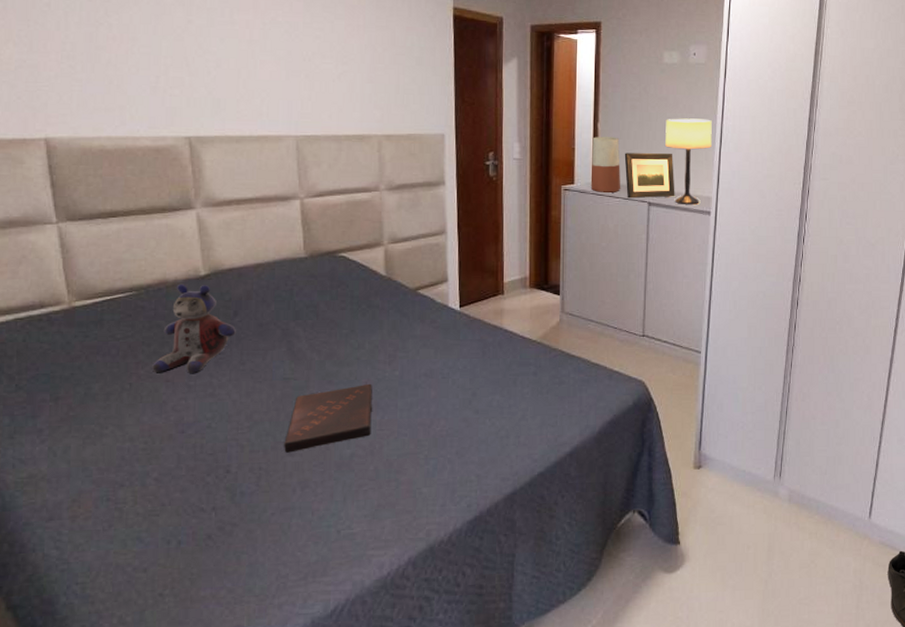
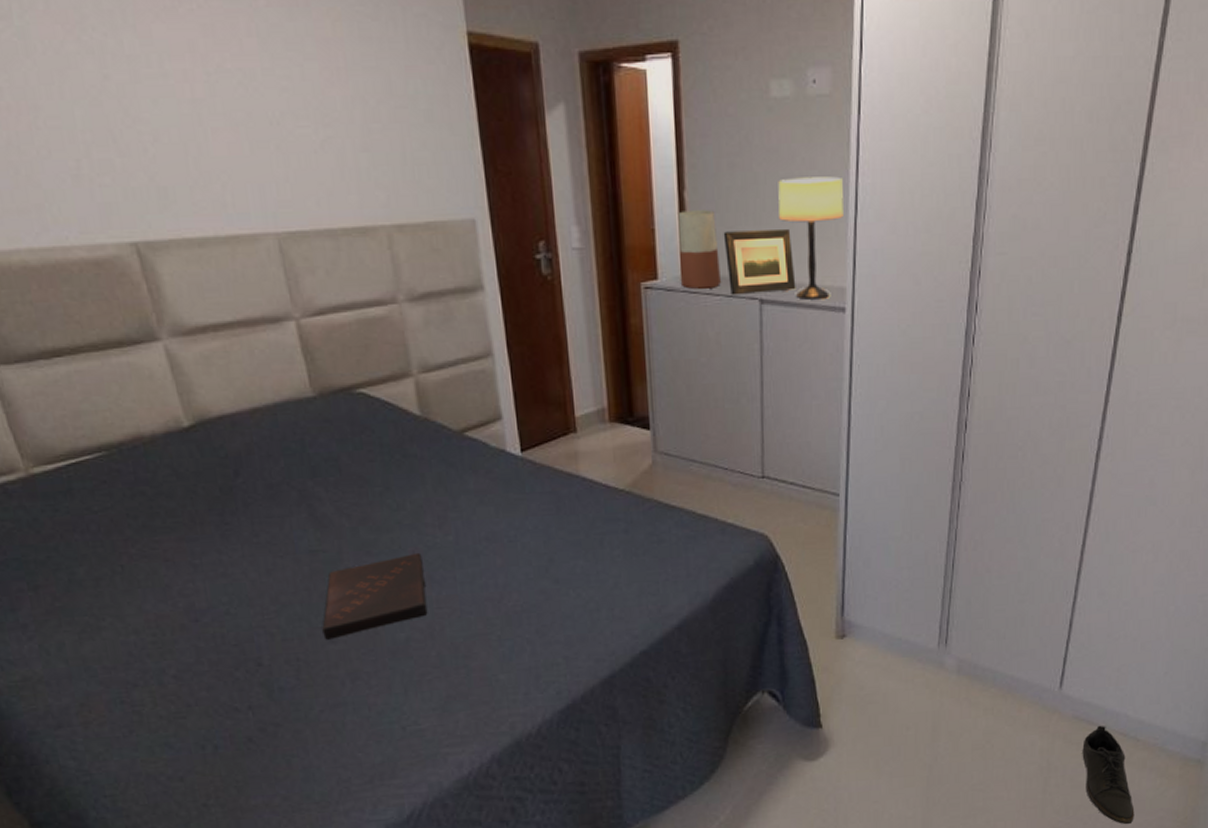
stuffed bear: present [152,284,236,374] -> none [144,438,241,552]

